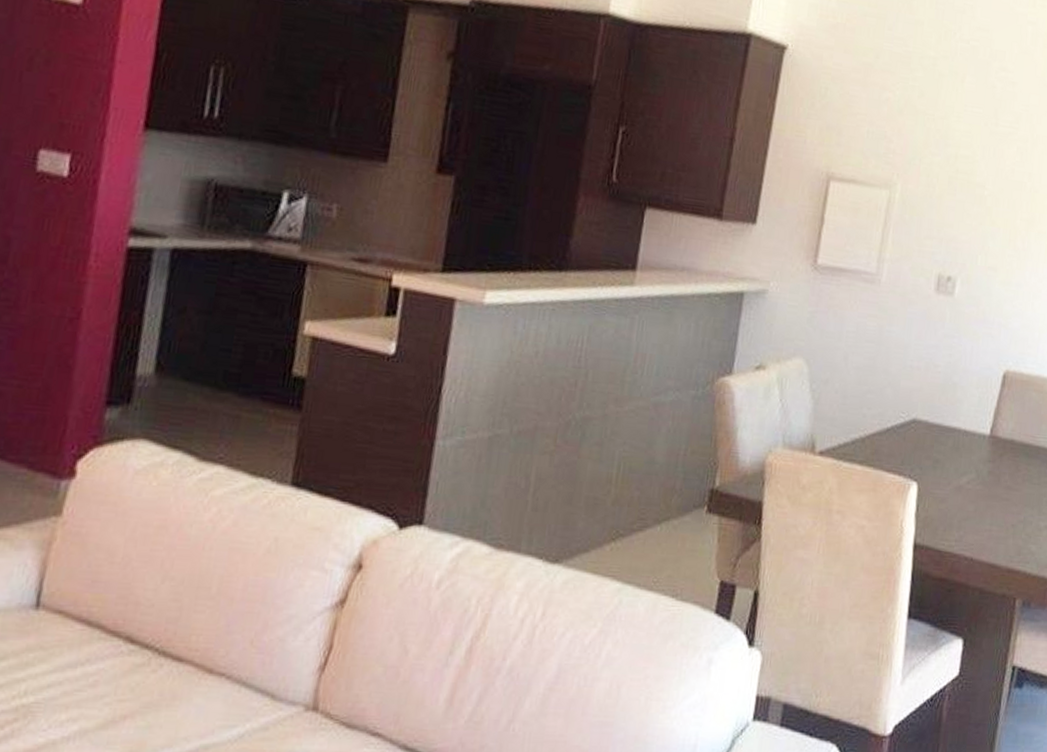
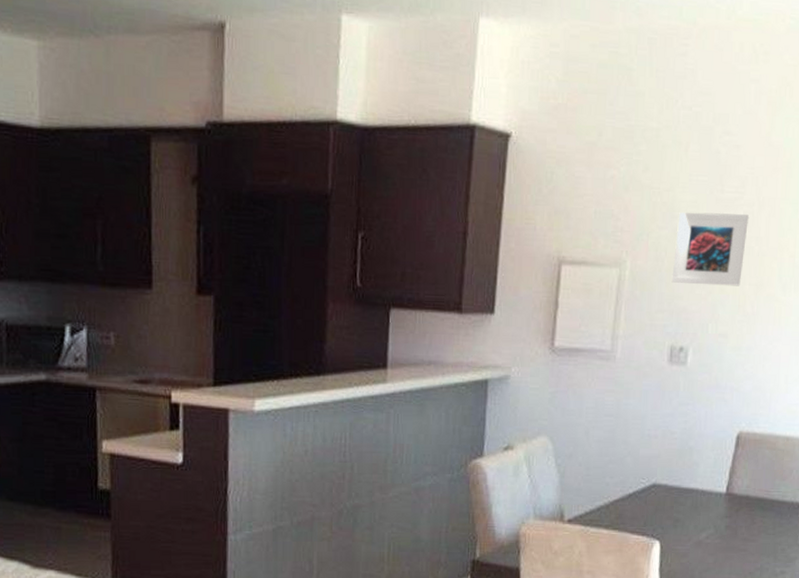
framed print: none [942,141,1023,220] -> present [671,212,750,286]

